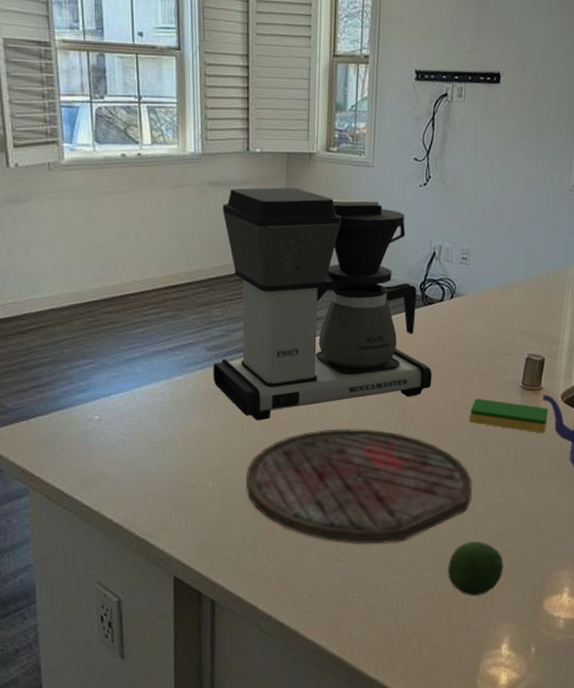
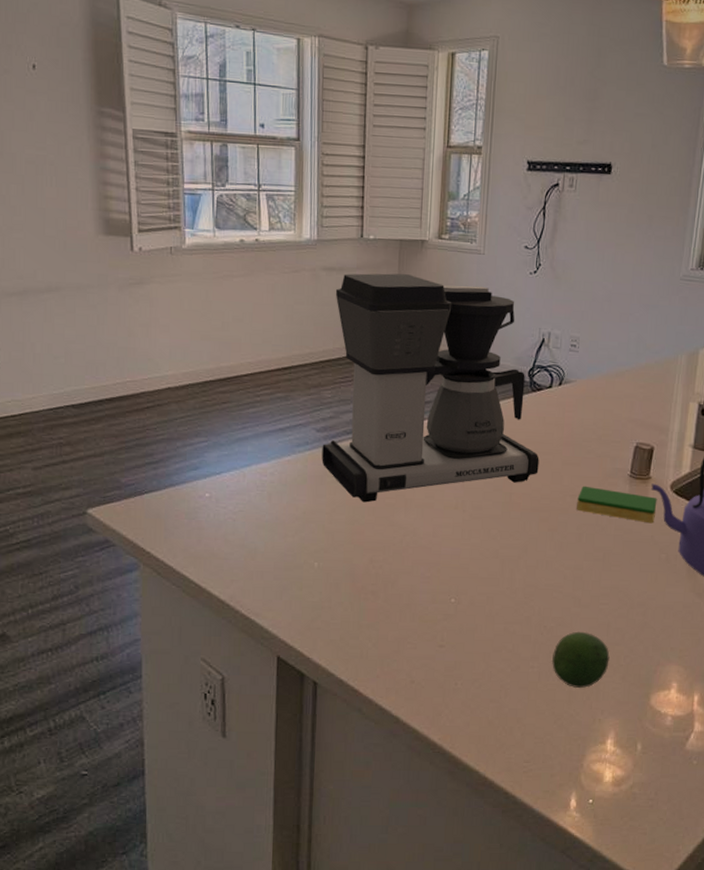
cutting board: present [246,429,473,545] -> none [351,513,579,631]

